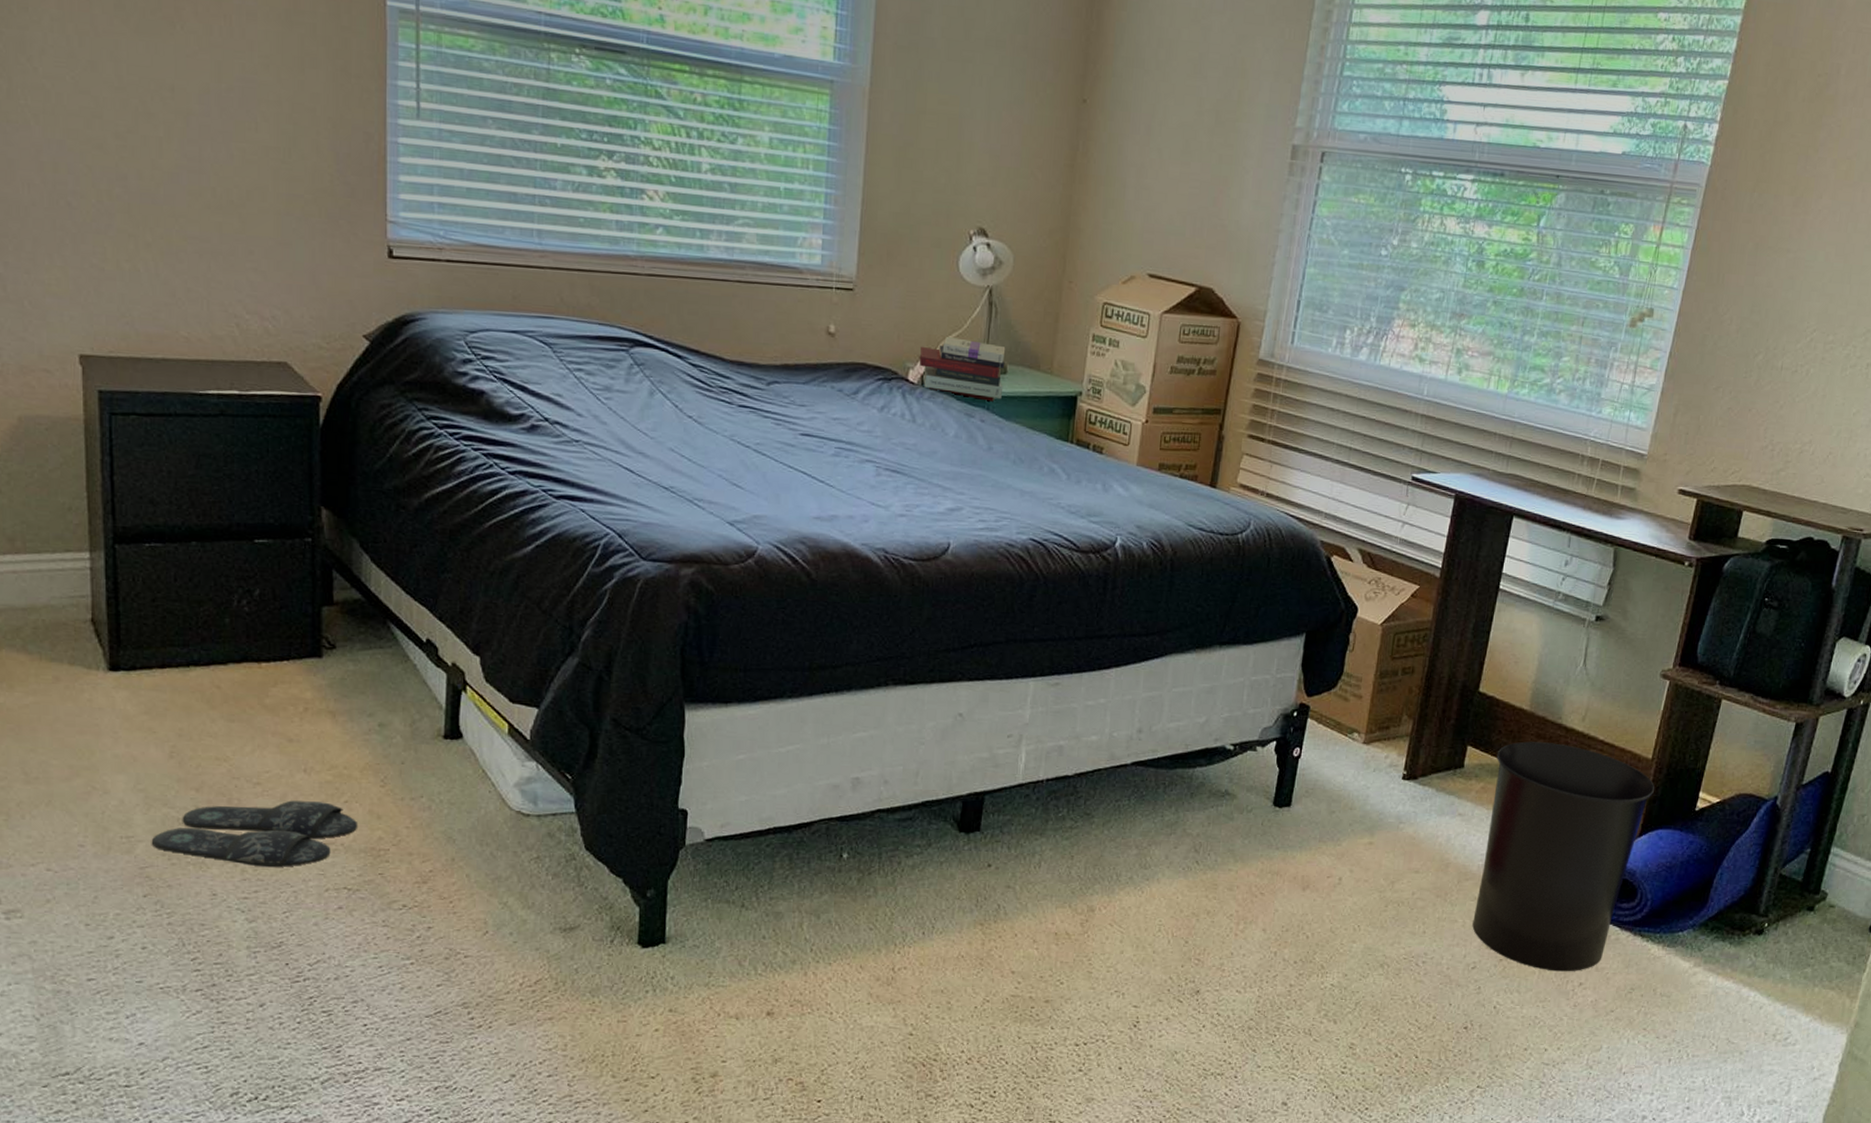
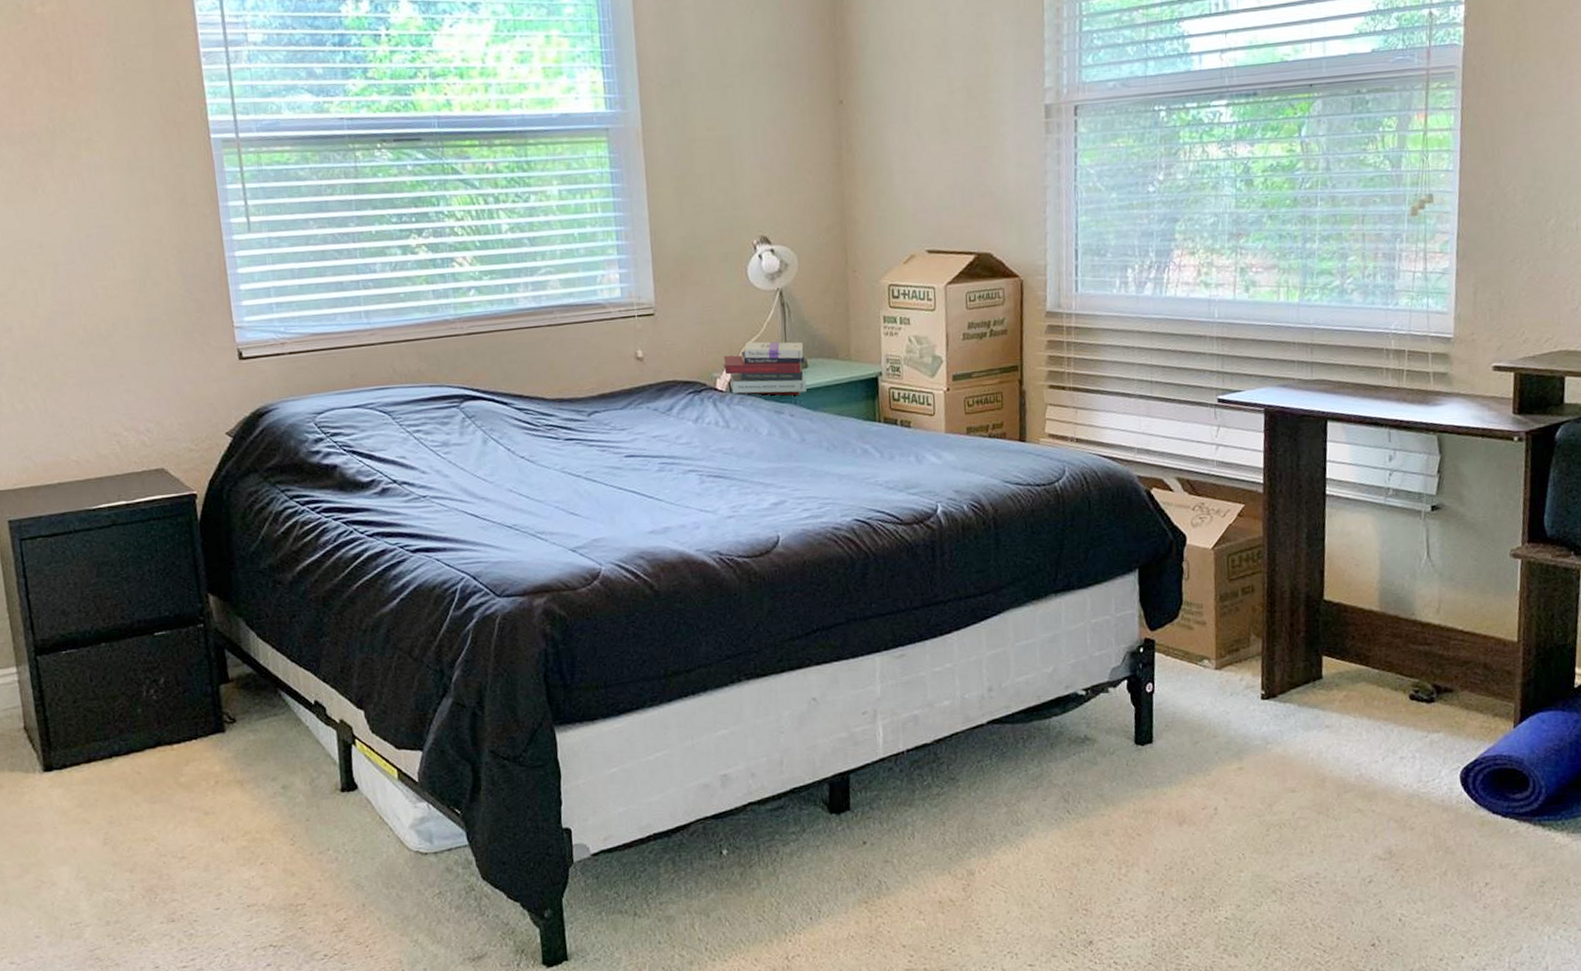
slippers: present [151,800,357,868] -> none [97,866,275,936]
waste bin: present [1472,741,1655,972] -> none [1354,640,1527,875]

